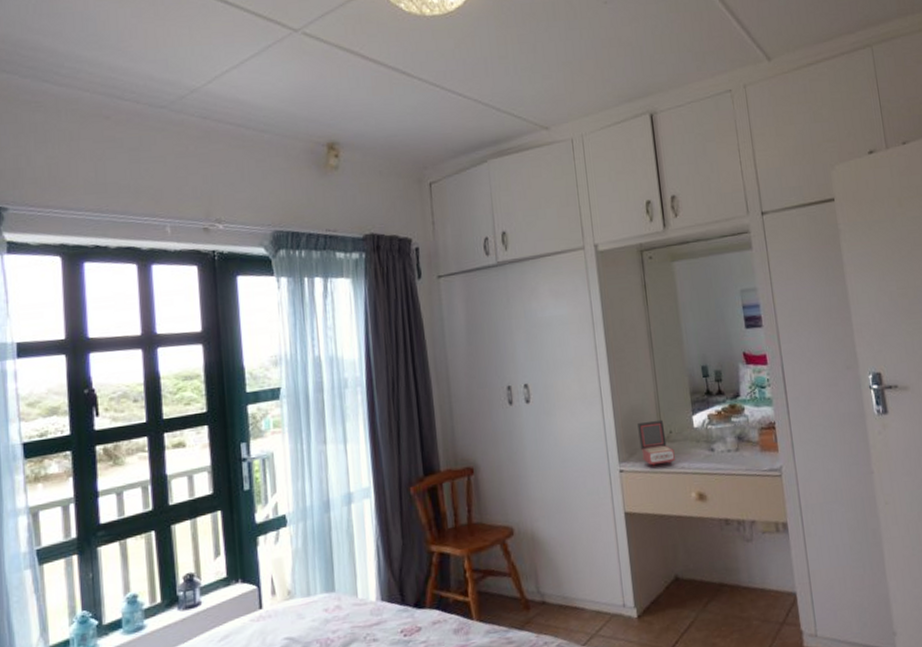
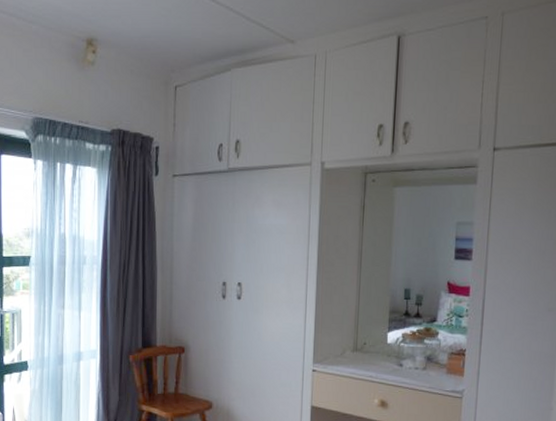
jewelry box: present [637,419,676,467] -> none [334,331,366,372]

